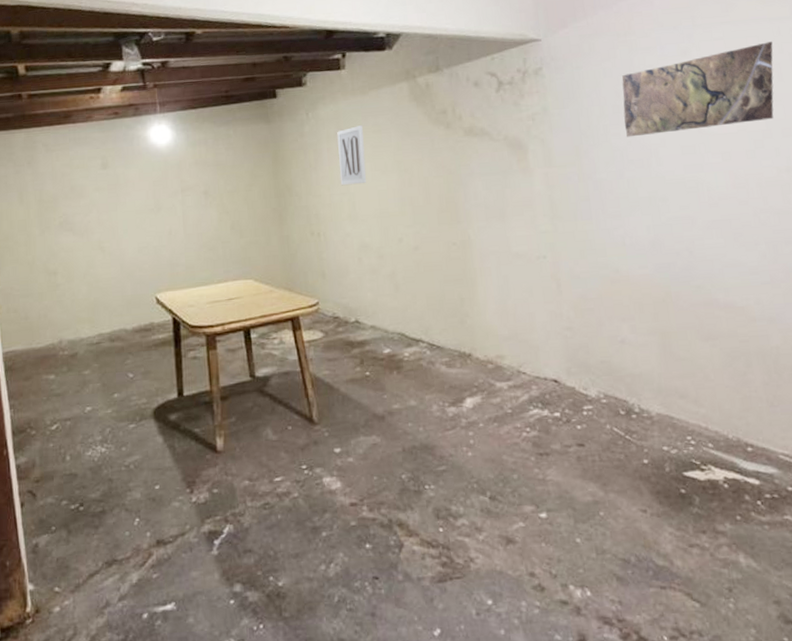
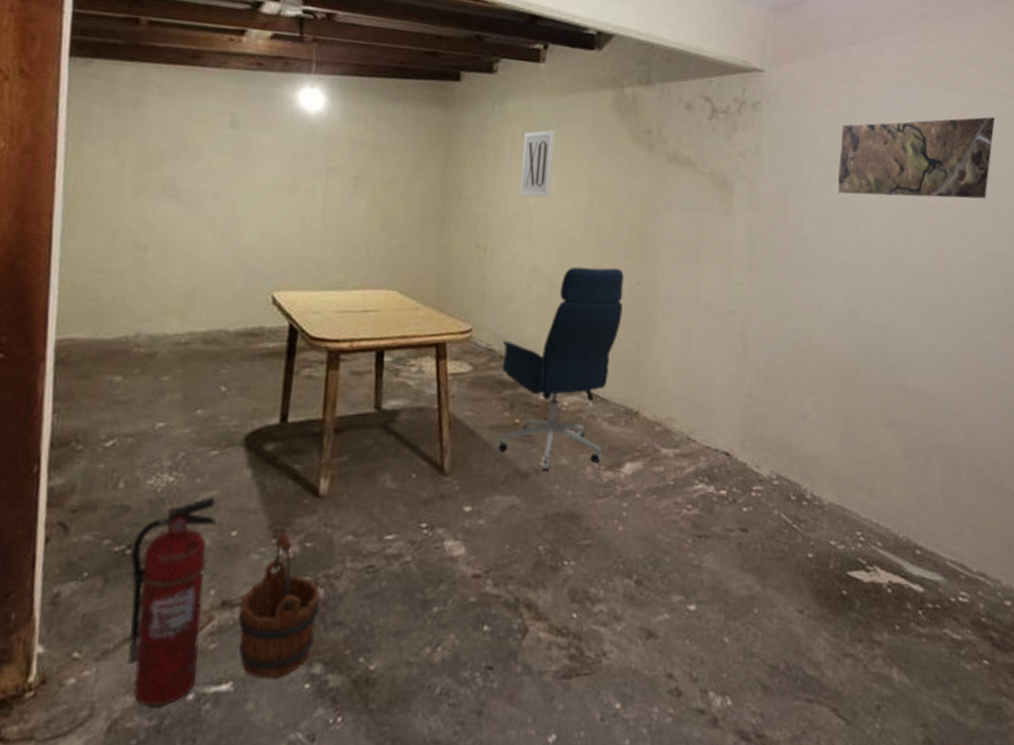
fire extinguisher: none [83,461,147,625] -> present [127,498,218,707]
wooden bucket: none [171,483,232,598] -> present [238,533,320,679]
office chair: none [346,234,445,413] -> present [496,266,624,471]

